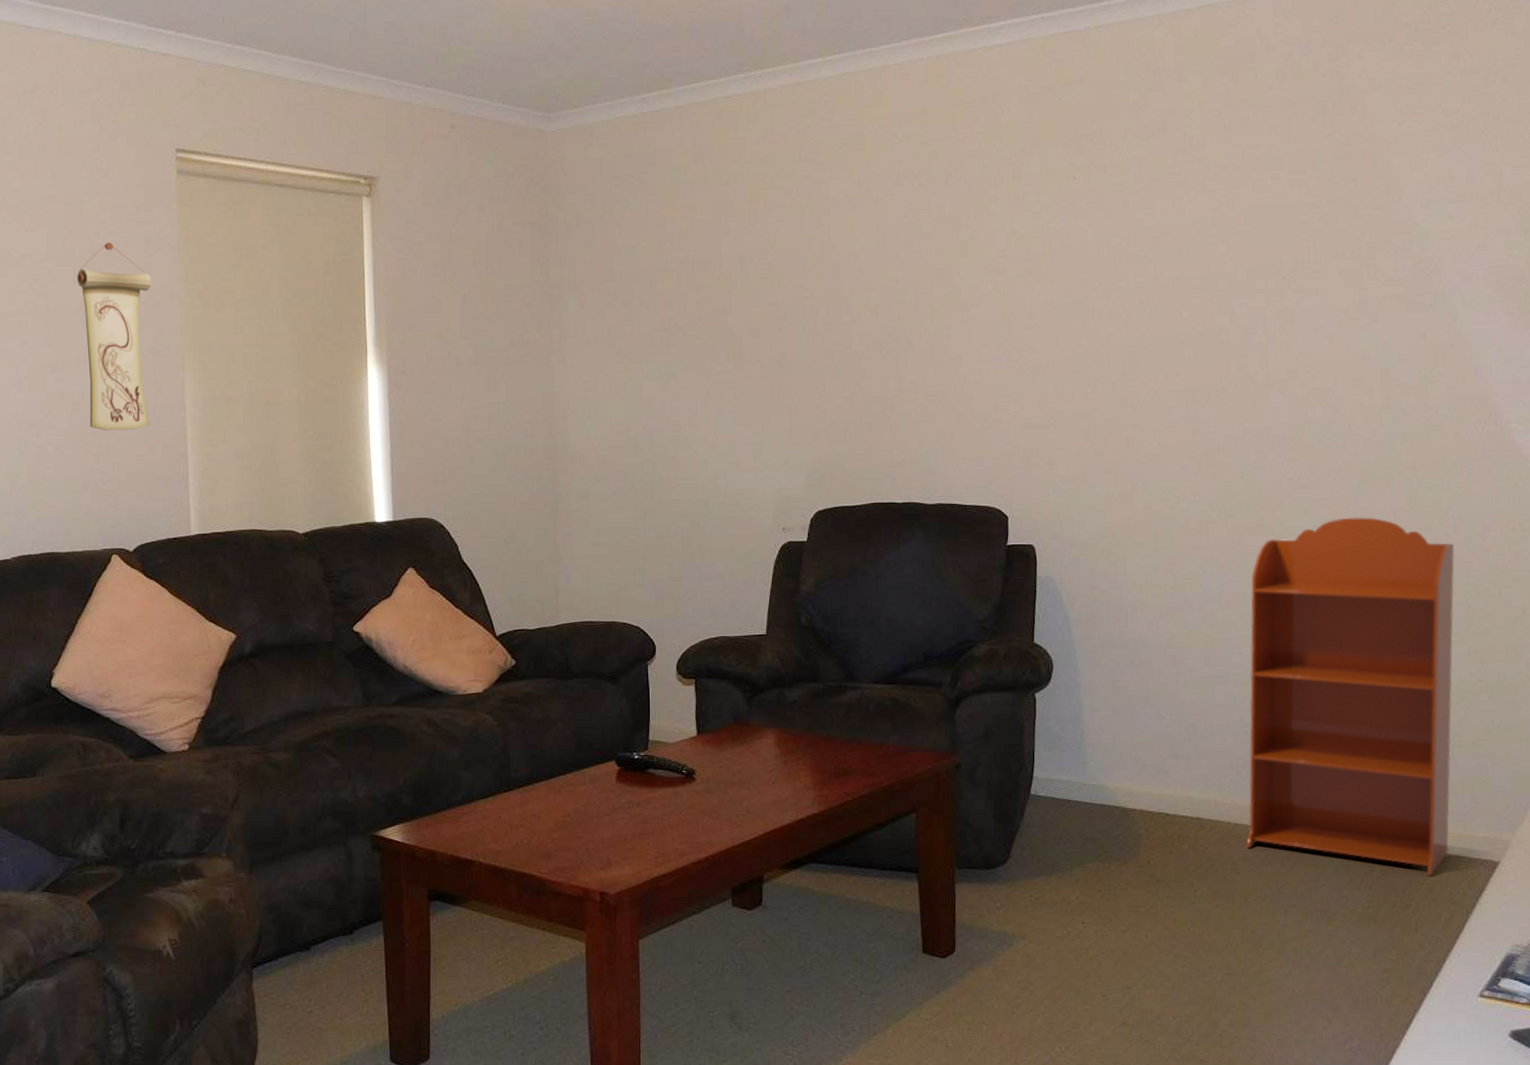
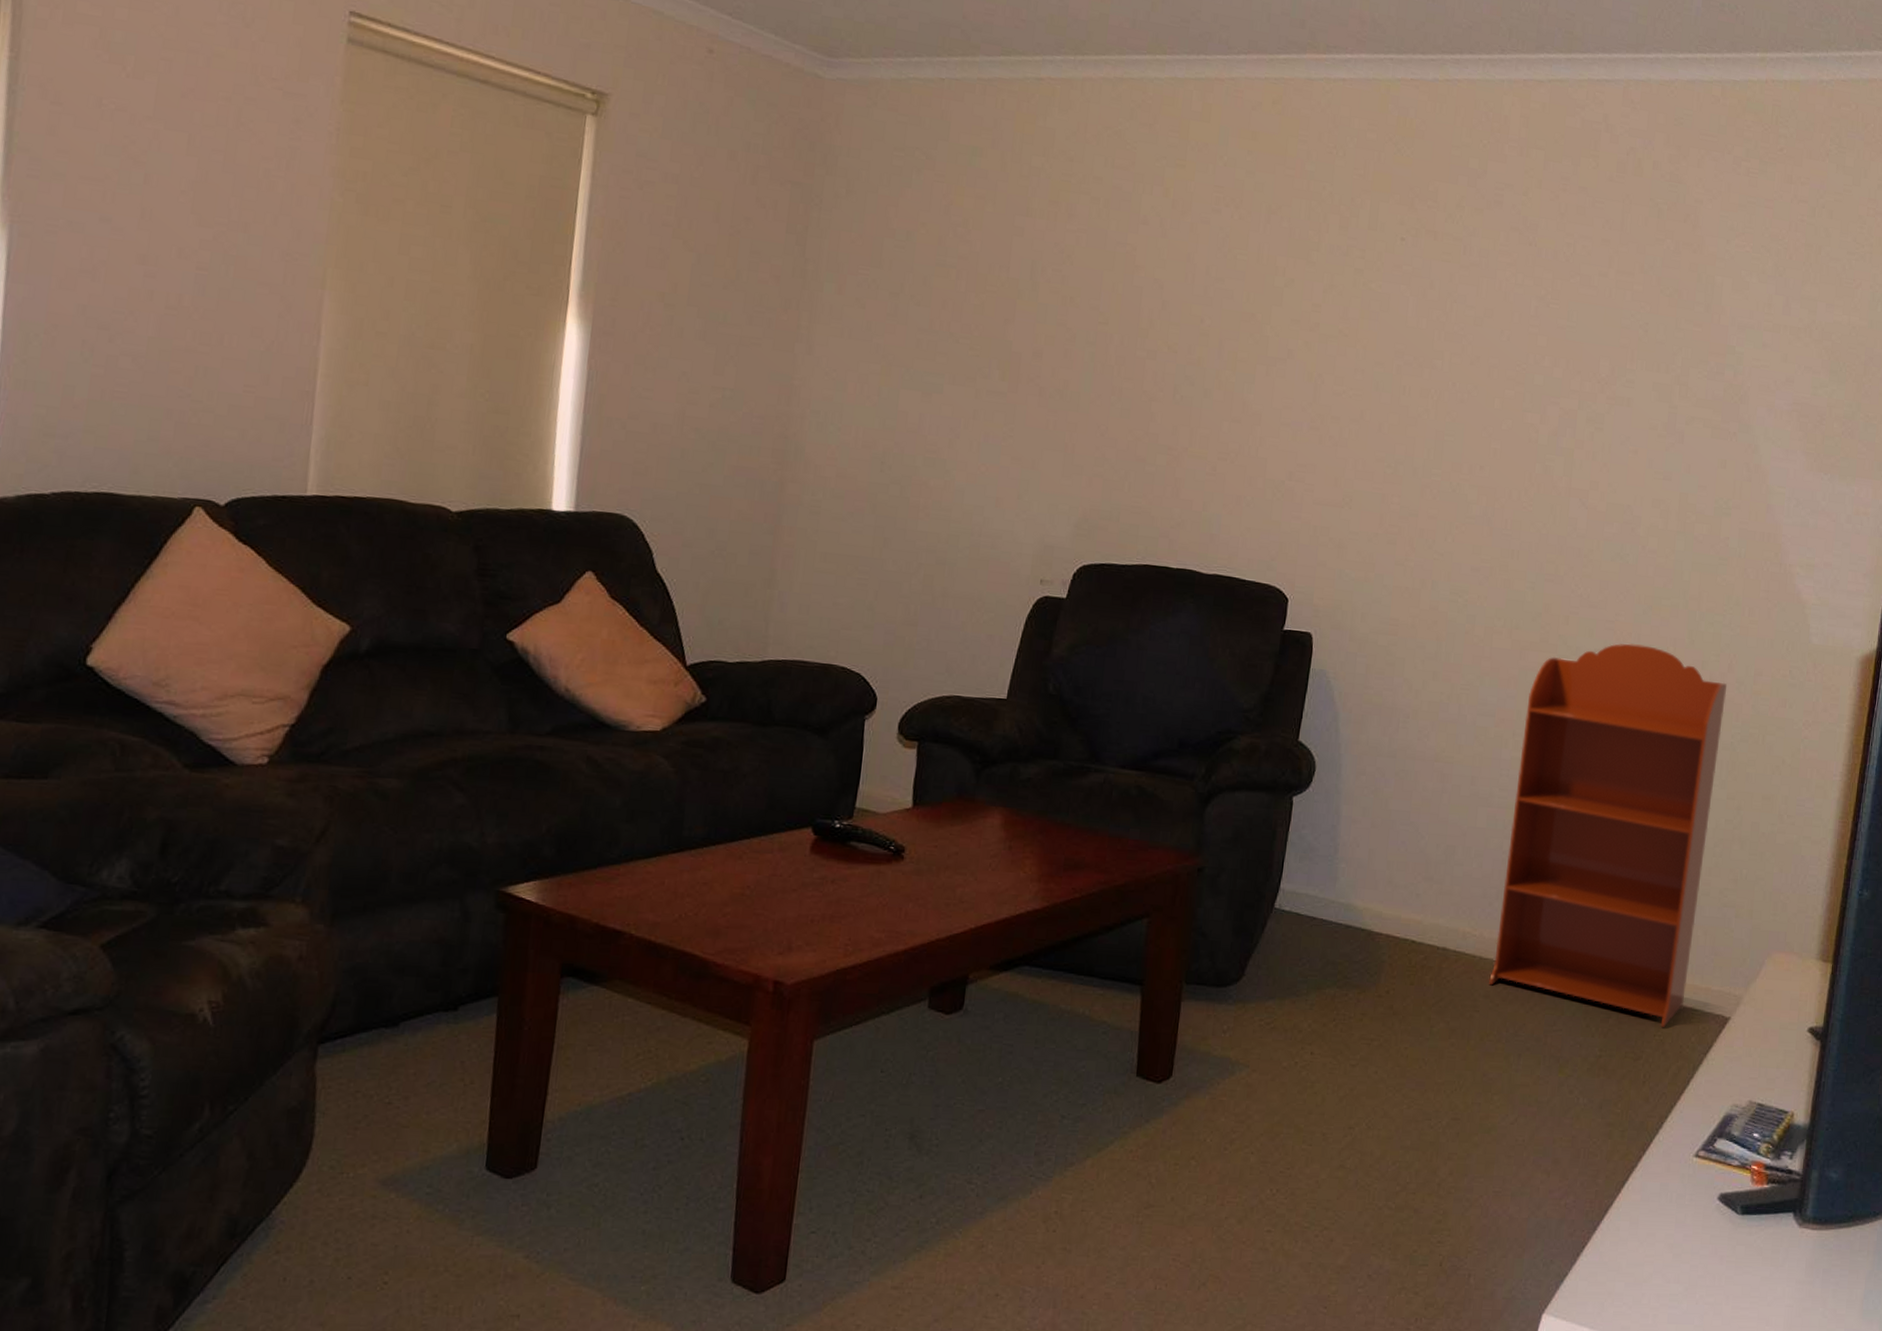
wall scroll: present [77,242,151,430] -> none [184,111,295,353]

